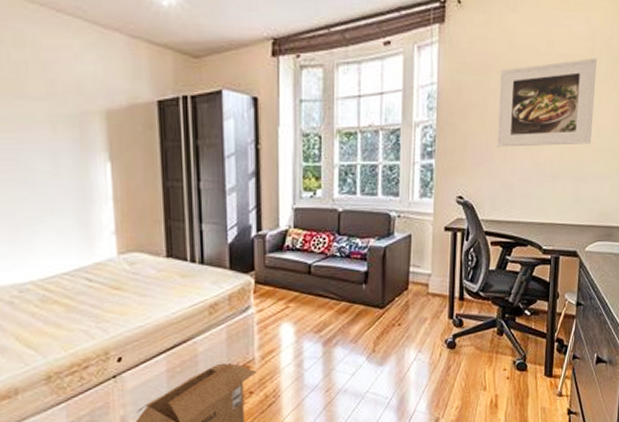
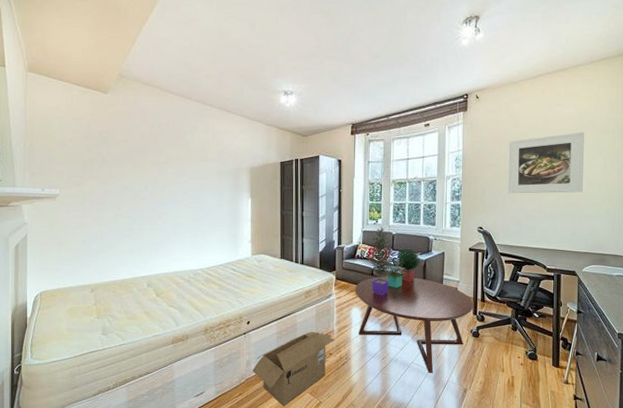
coffee table: none [285,273,450,404] -> present [355,276,474,374]
potted plant: none [301,201,378,303] -> present [367,227,420,296]

